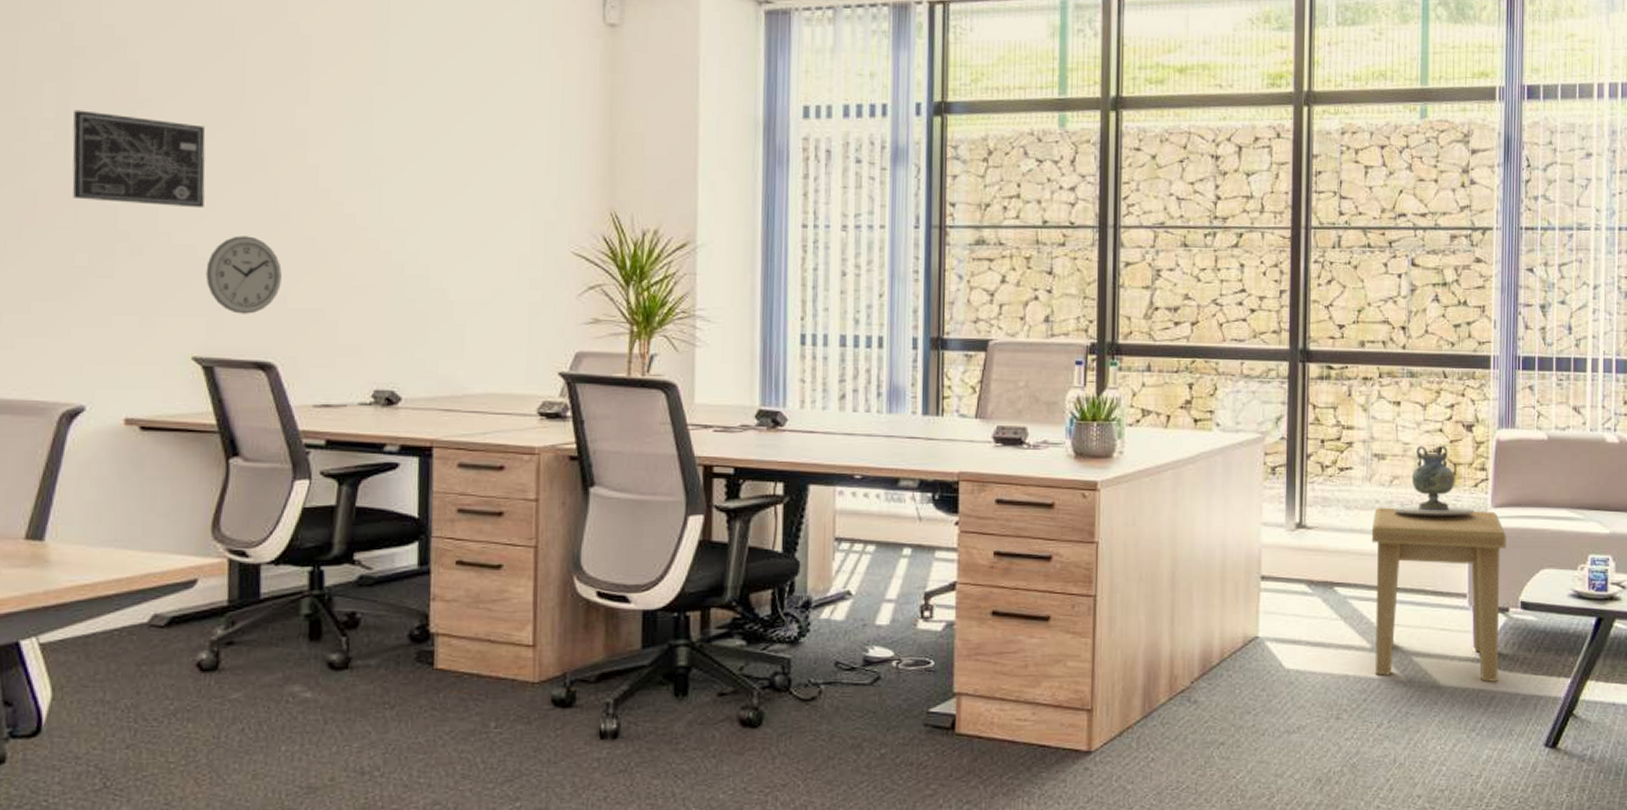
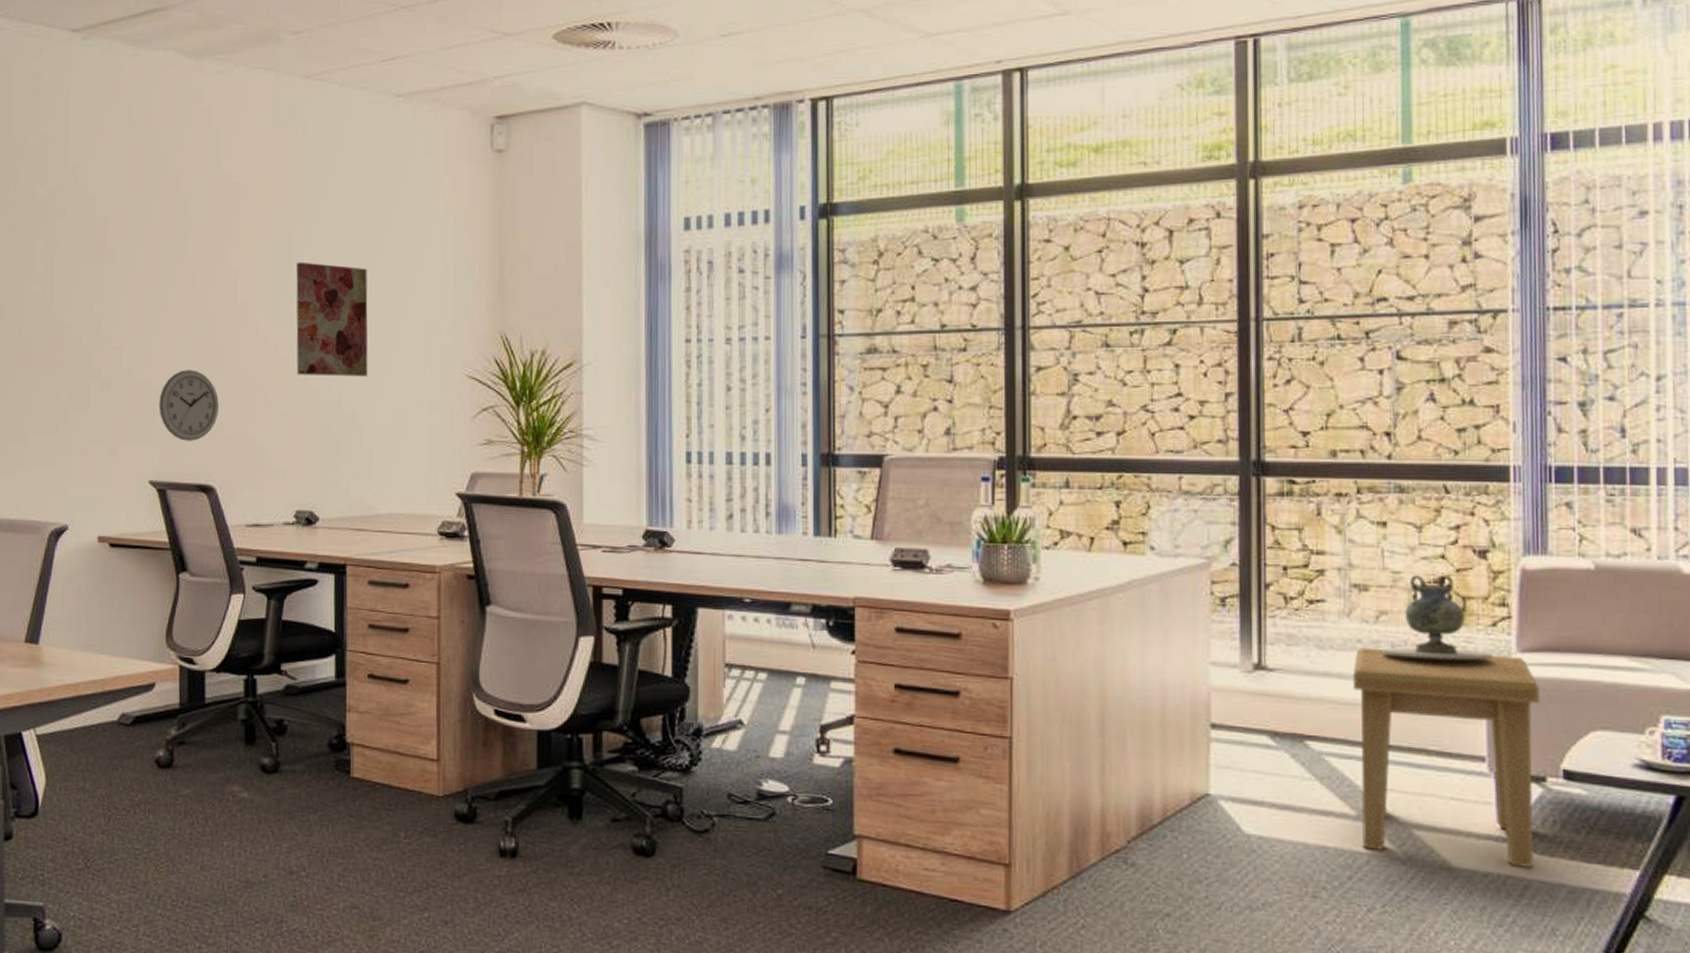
wall art: present [72,110,206,209] -> none [56,263,158,346]
wall art: none [377,125,462,250] -> present [296,262,368,376]

